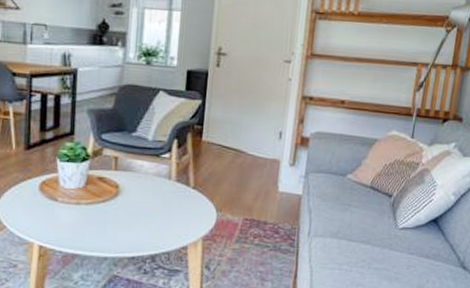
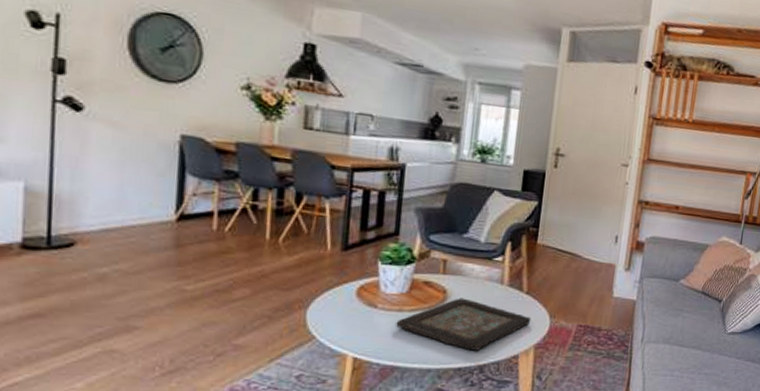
decorative tray: none [75,192,199,241] -> present [396,298,531,351]

